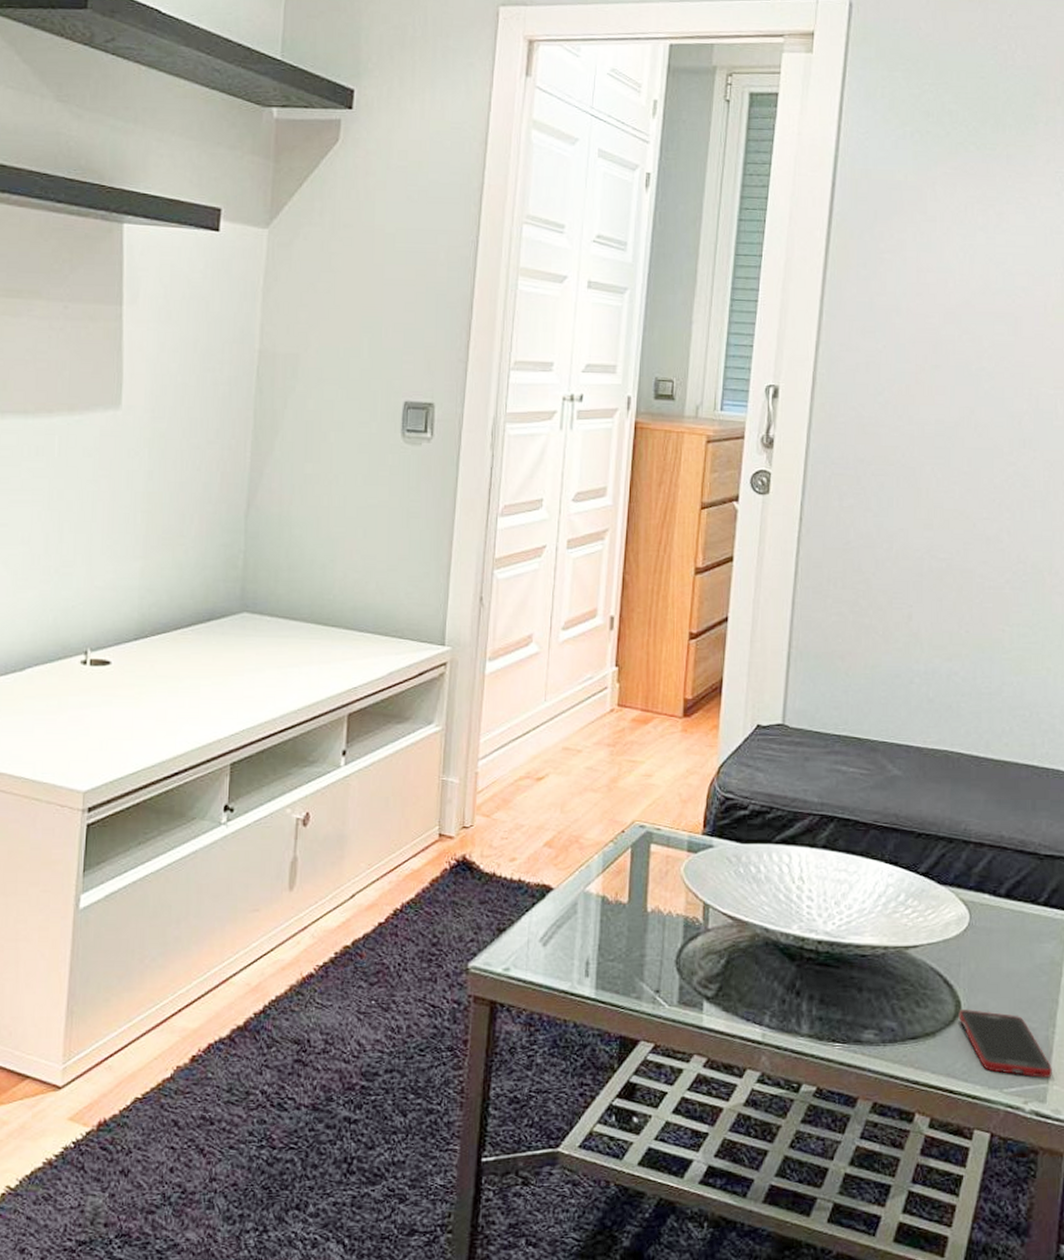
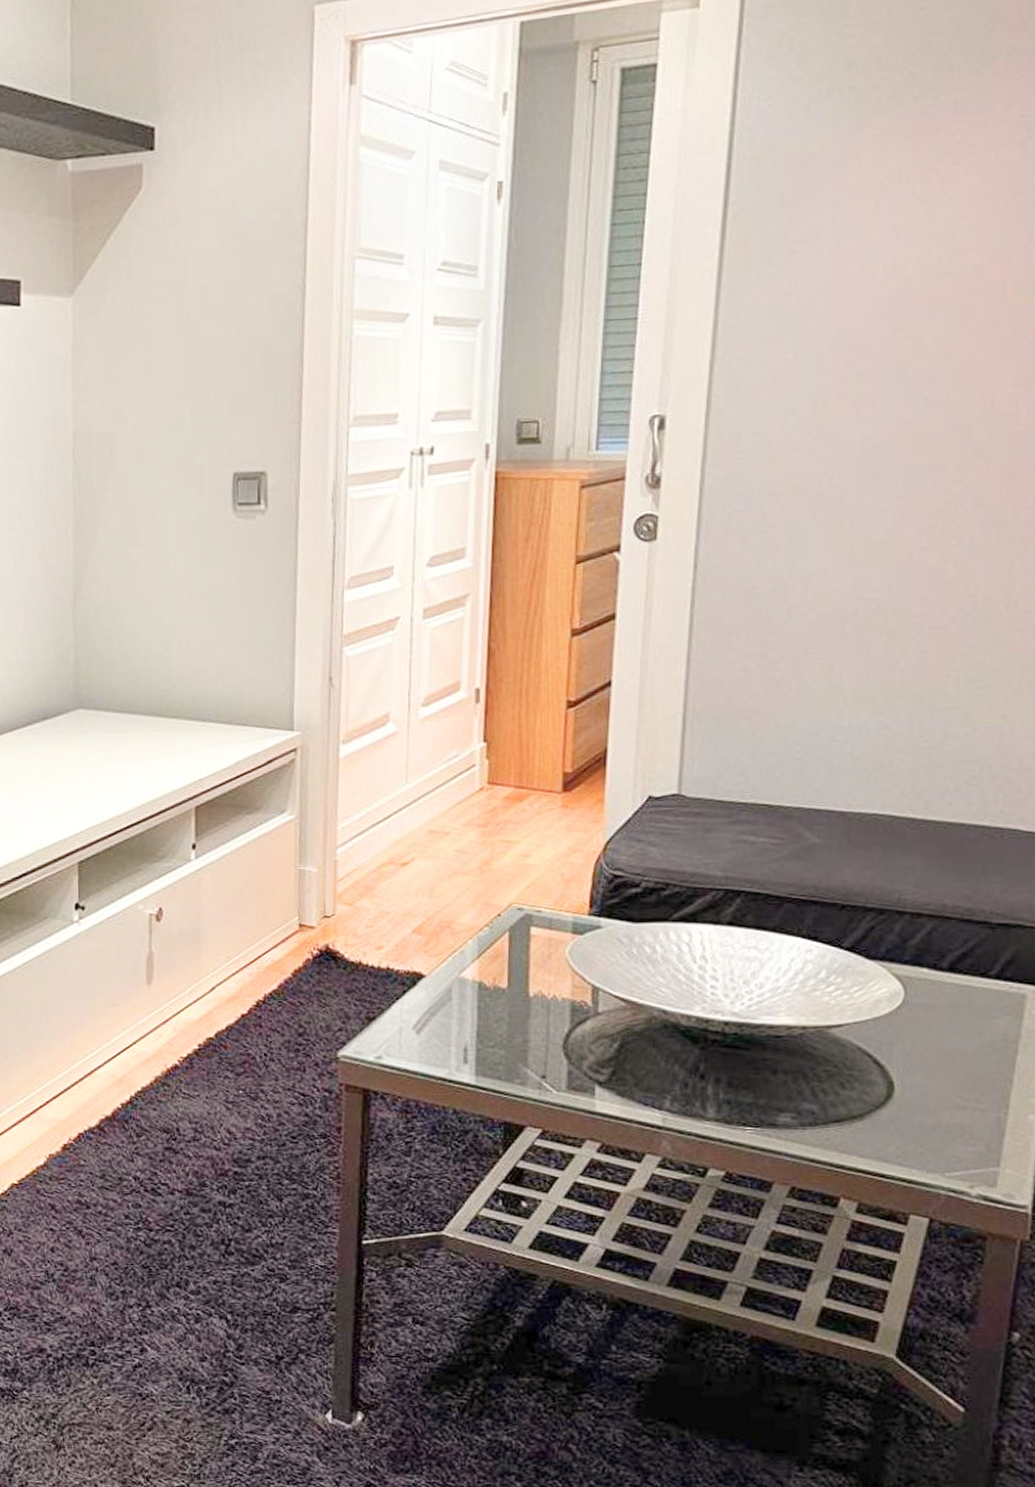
cell phone: present [958,1010,1052,1078] -> none [891,1091,1004,1161]

